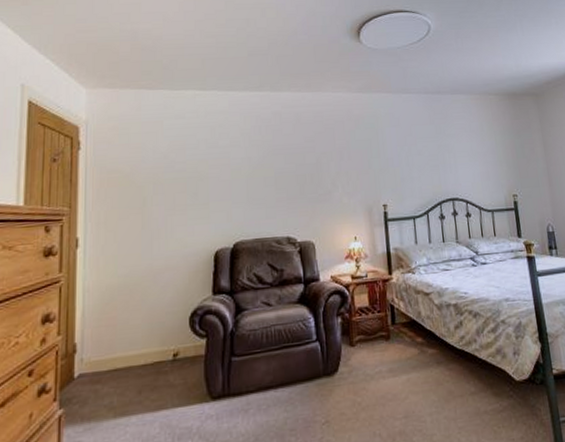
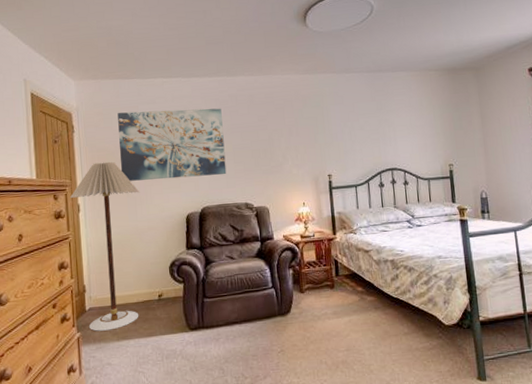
floor lamp: none [66,185,157,406] -> present [69,161,139,331]
wall art: none [136,126,266,210] -> present [117,108,227,181]

